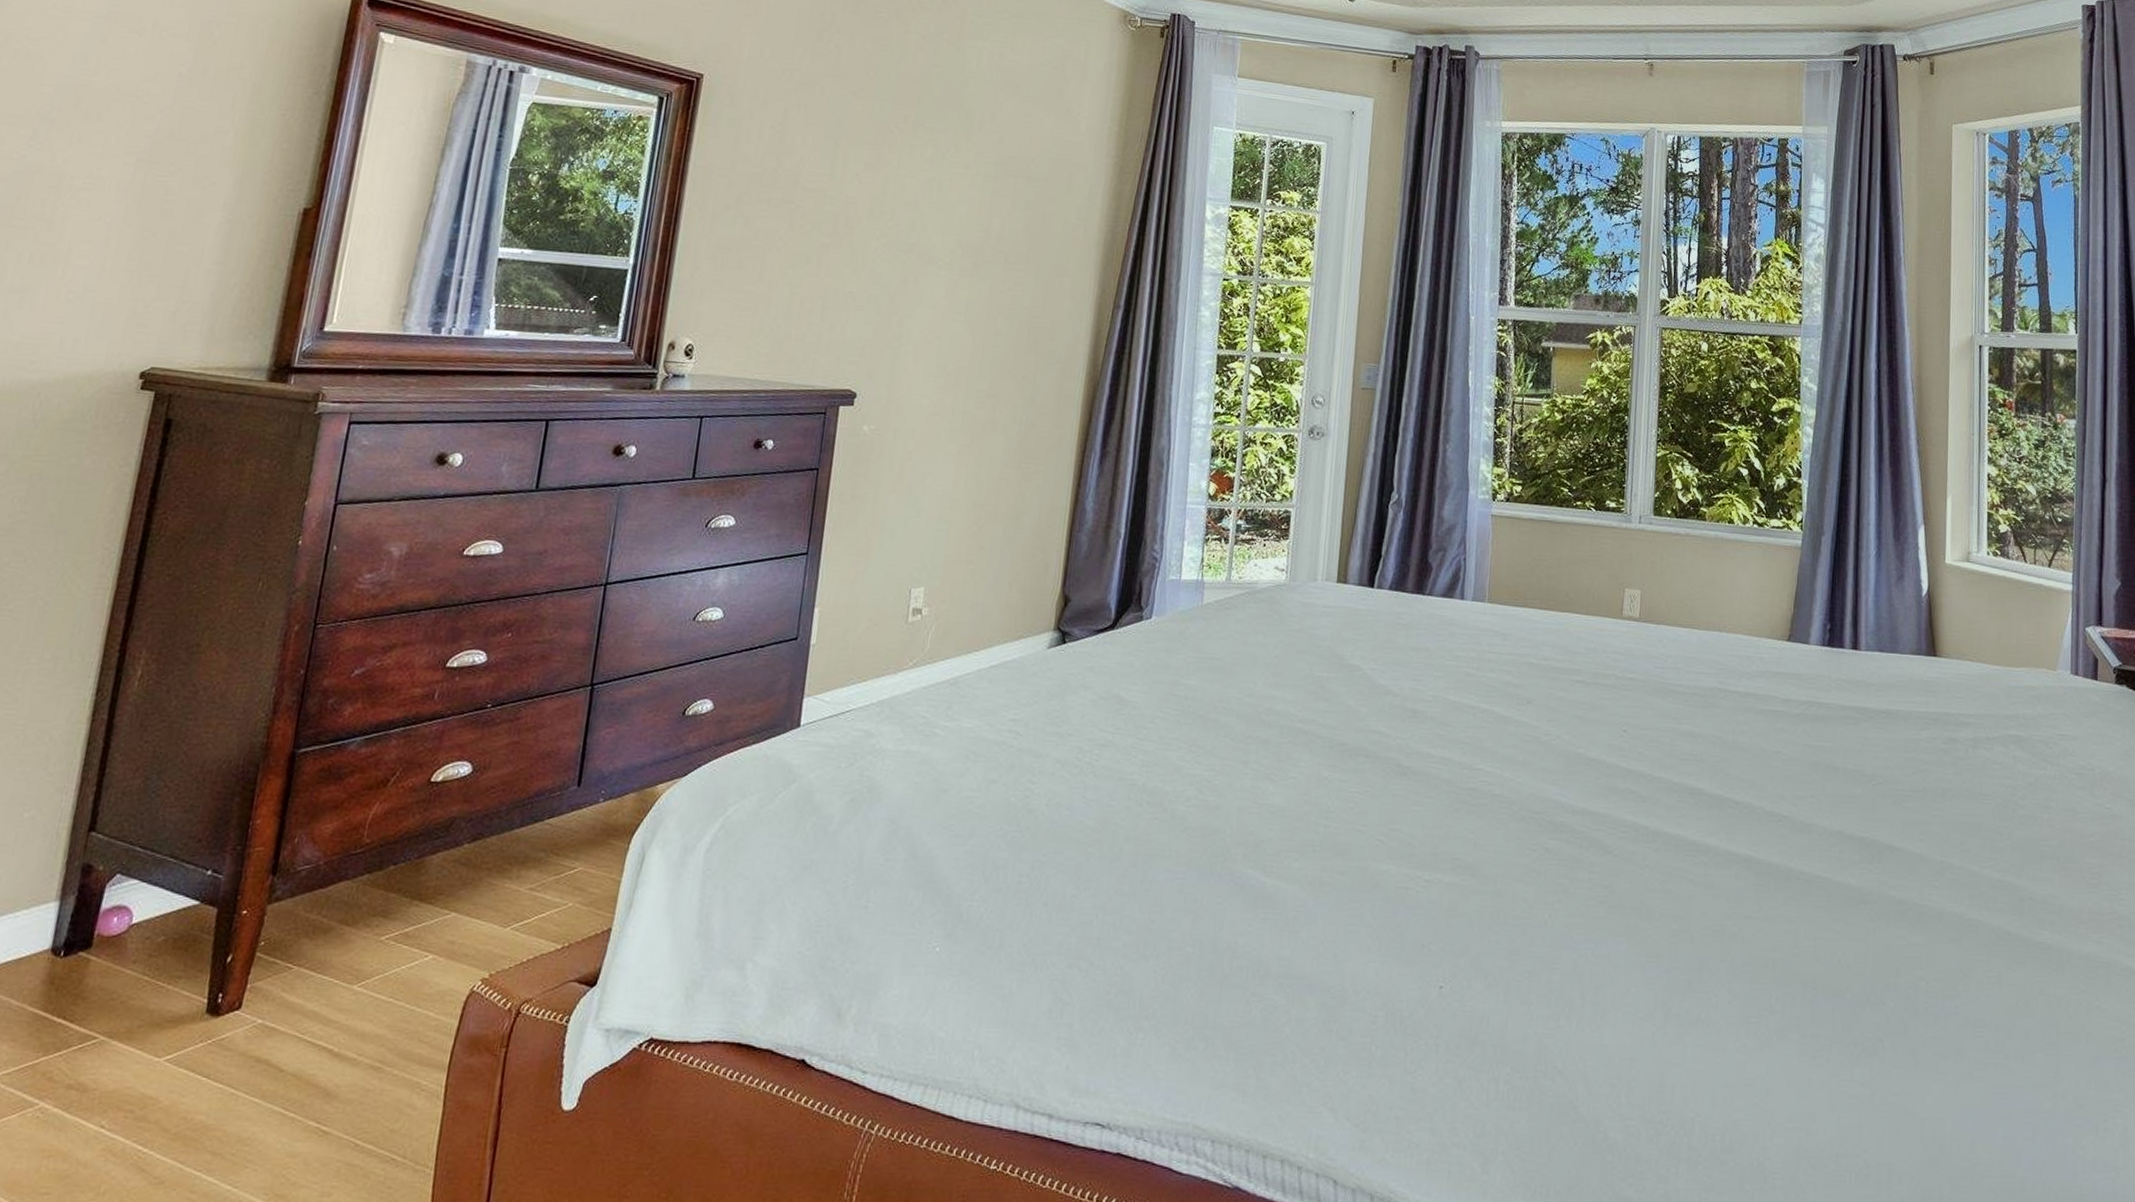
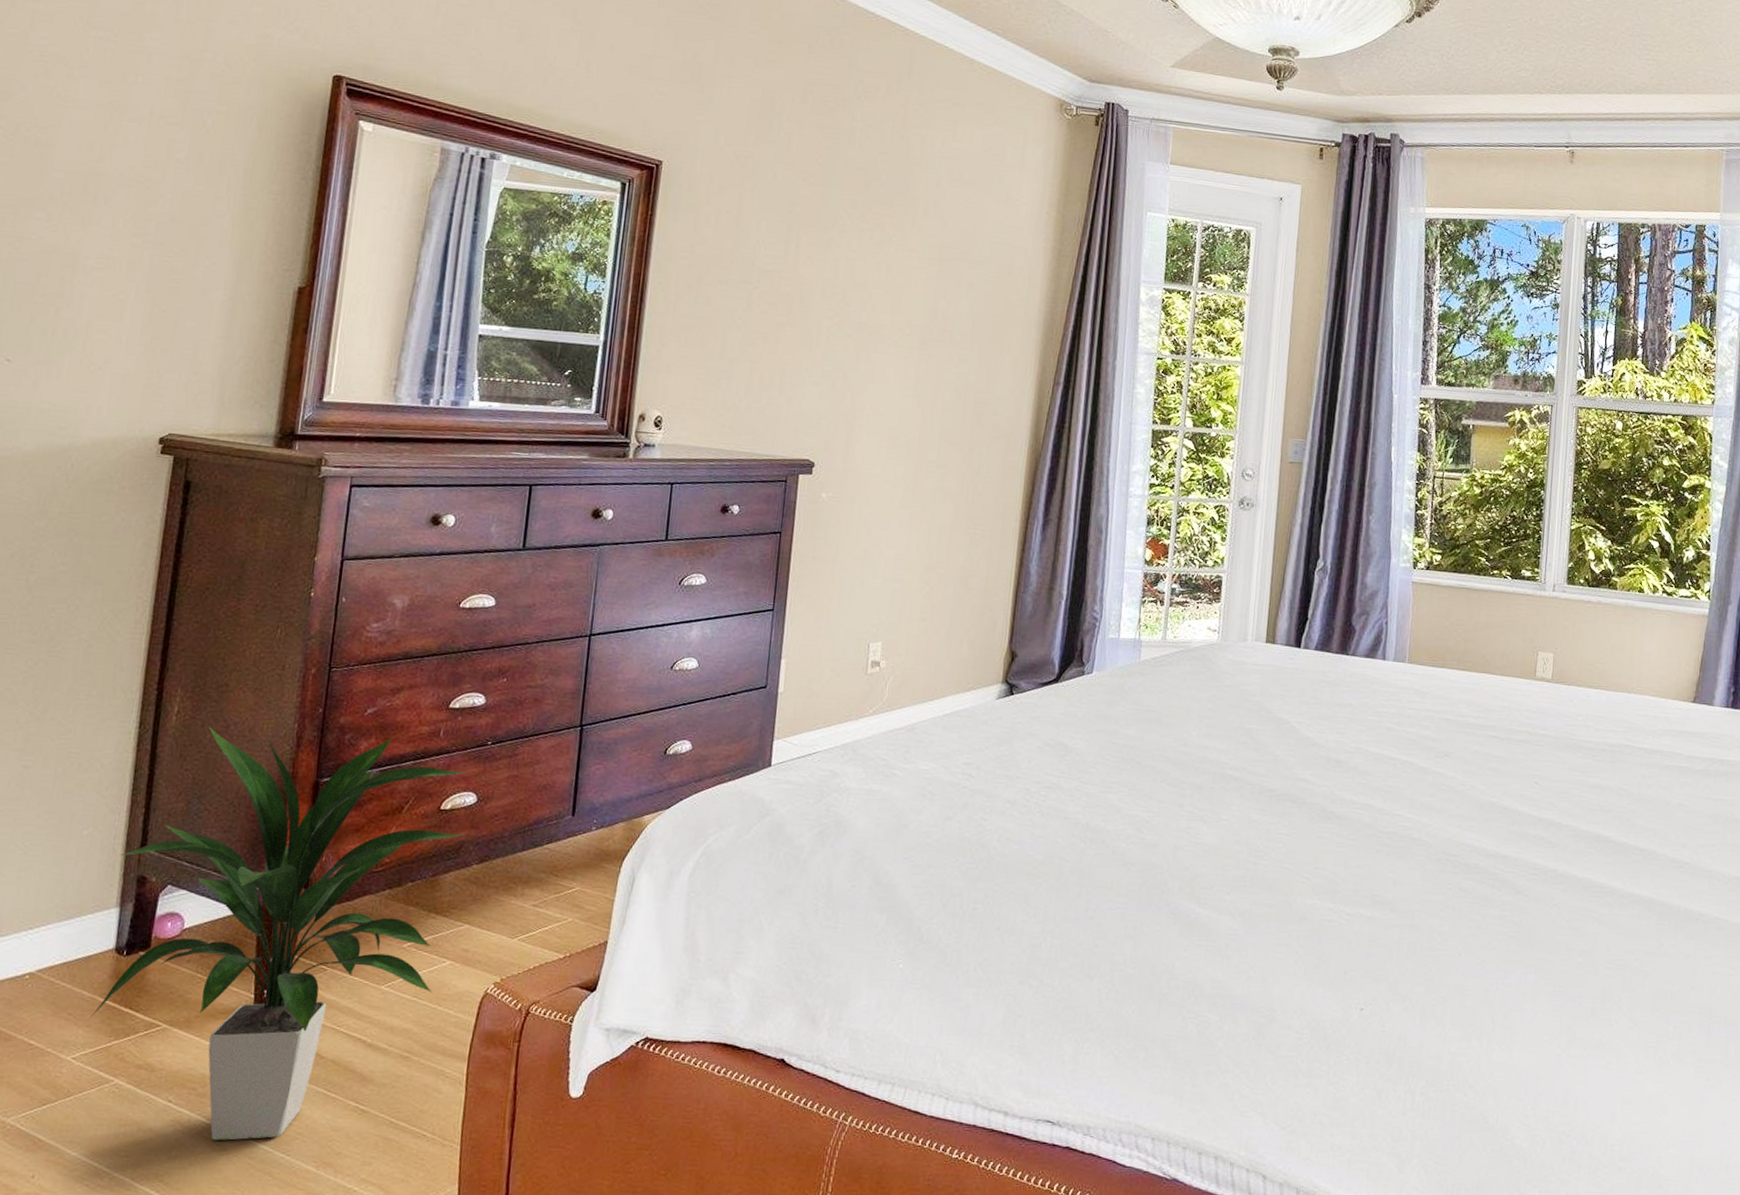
indoor plant: none [14,693,462,1173] -> present [88,727,466,1141]

